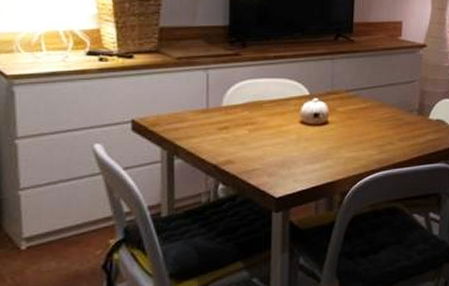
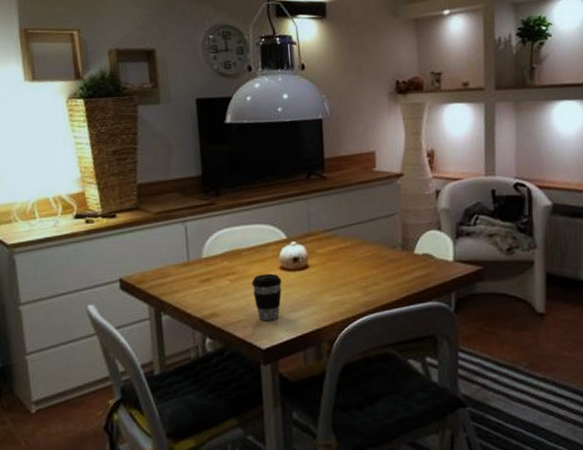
coffee cup: none [270,126,301,172] -> present [251,273,282,321]

